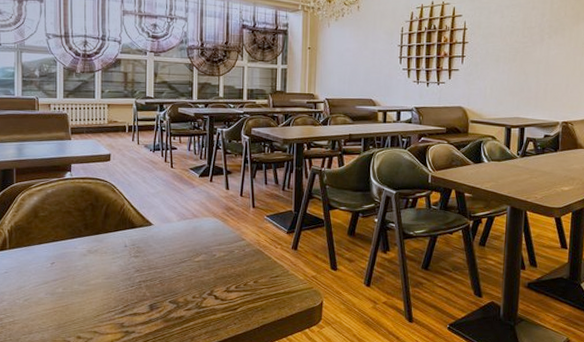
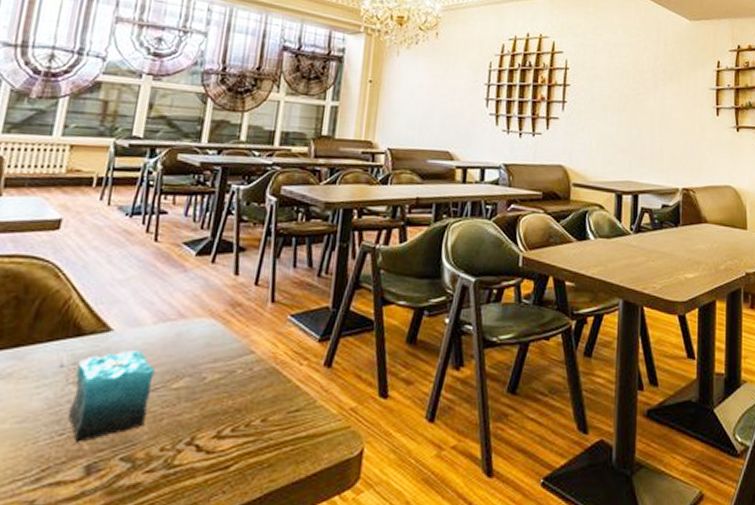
candle: none [134,237,183,292] -> present [67,351,155,443]

